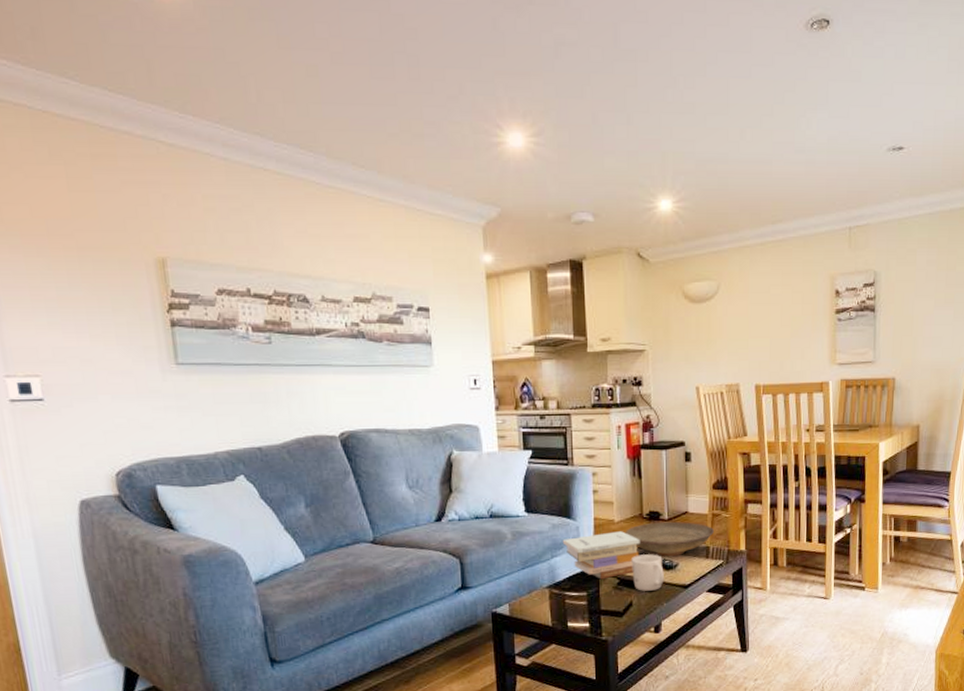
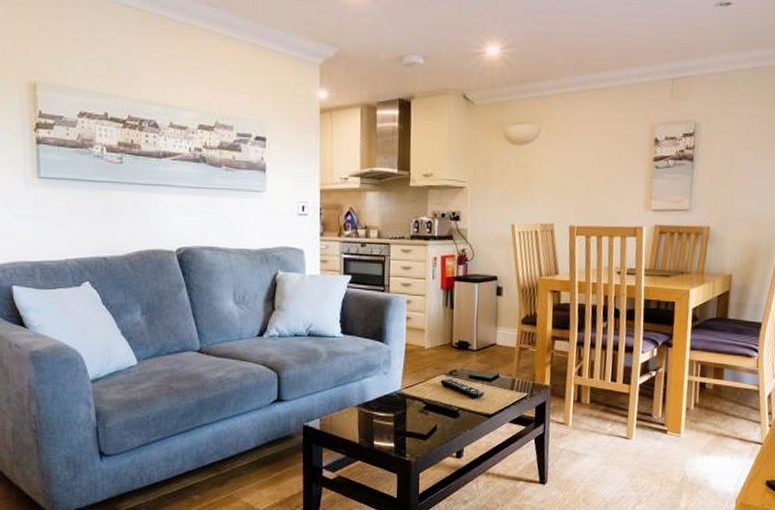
books: present [562,531,640,580] -> none [374,358,448,403]
decorative bowl: present [626,521,715,557] -> none [435,351,521,386]
mug: present [631,554,664,591] -> none [438,382,469,417]

